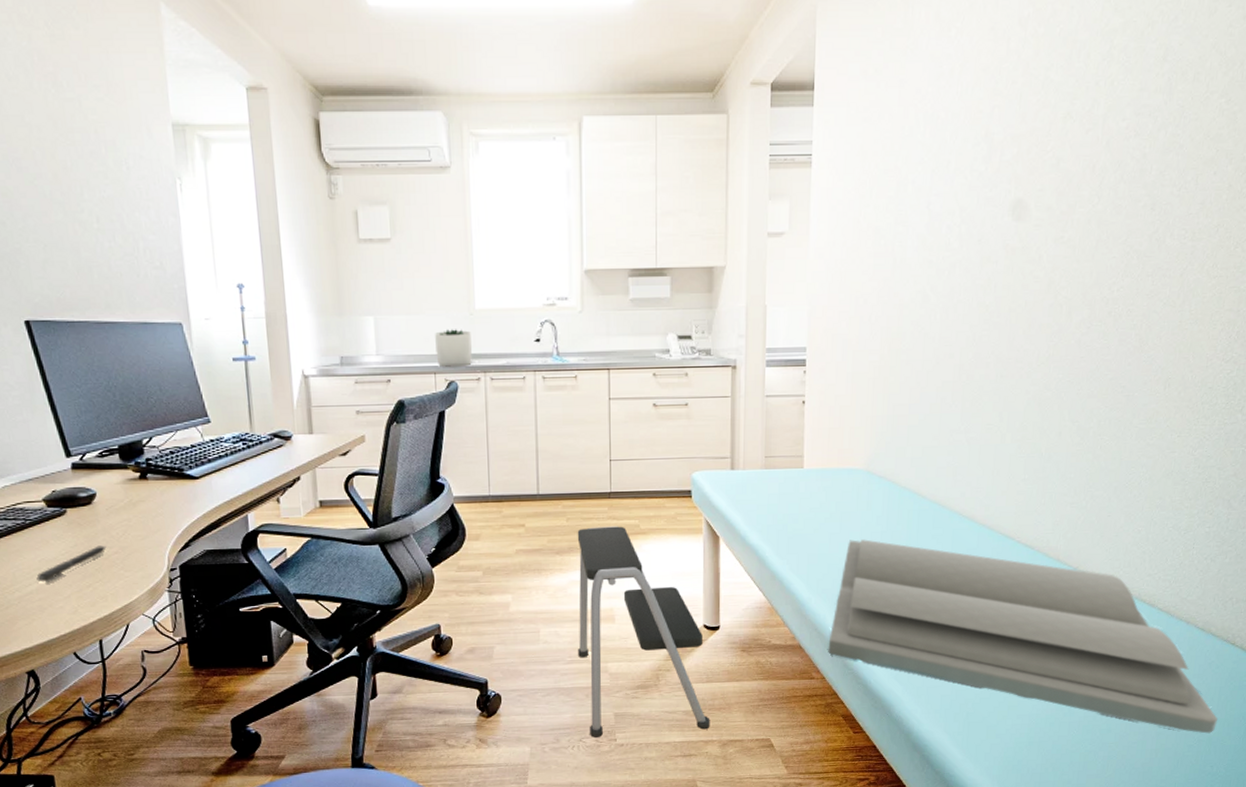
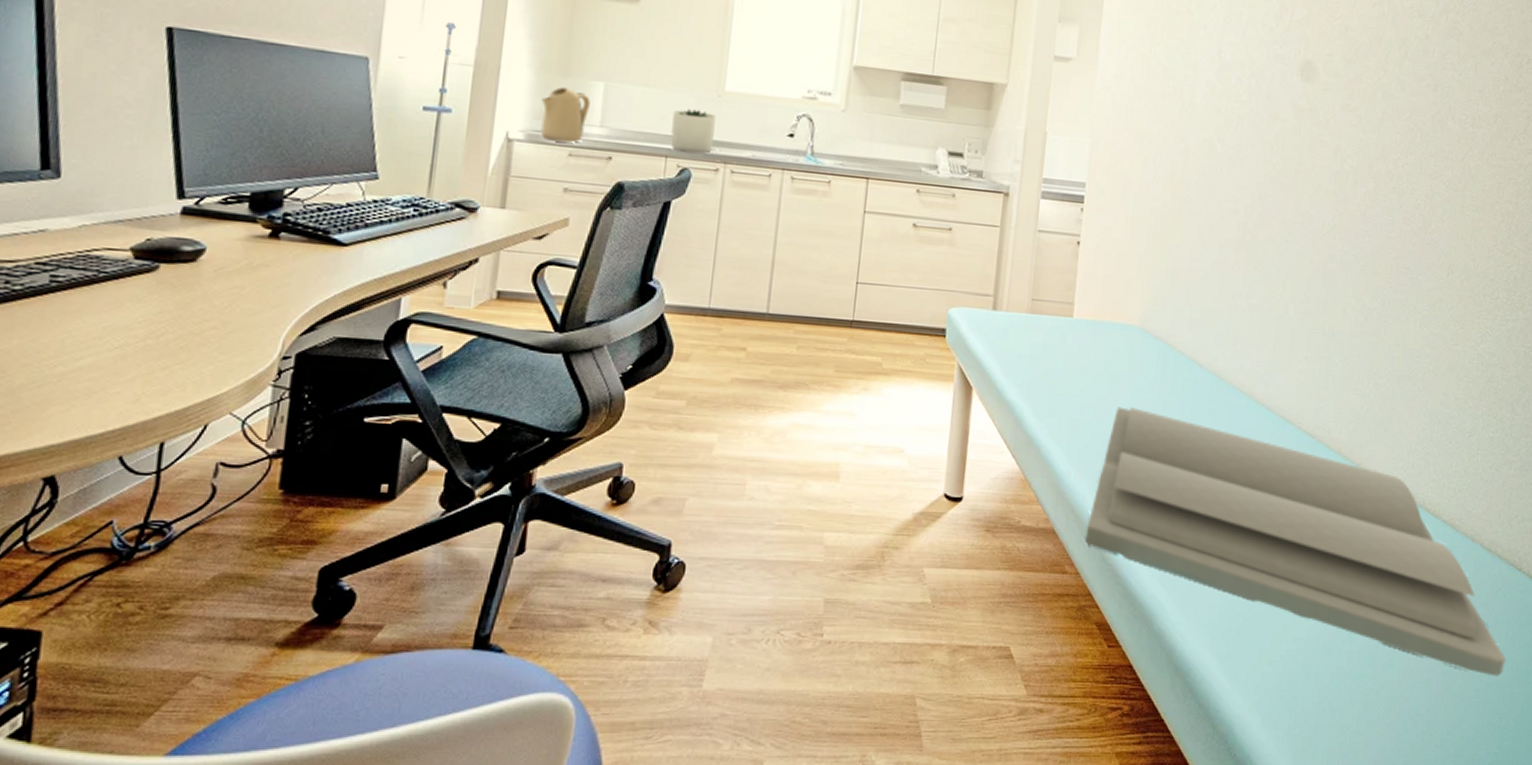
pen: present [36,545,107,583] -> none [93,316,203,358]
kettle: none [324,326,365,374] -> present [540,87,590,143]
step stool: present [577,526,710,737] -> none [789,359,942,630]

